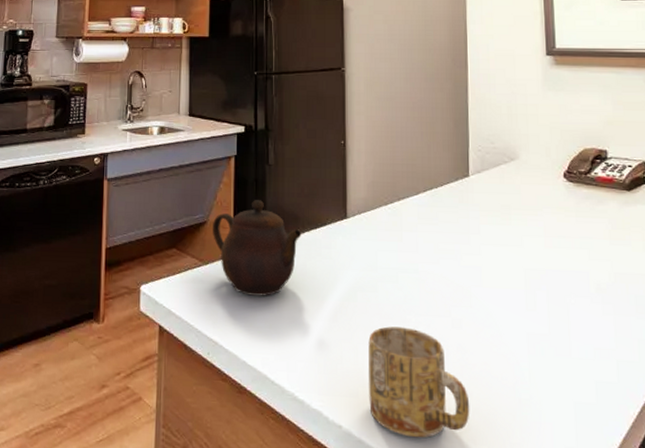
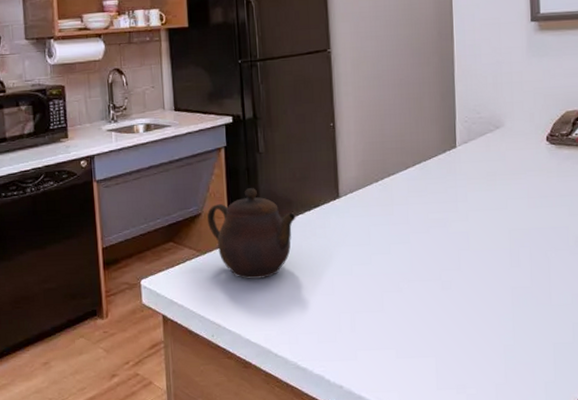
mug: present [368,326,470,439] -> none [364,293,460,389]

